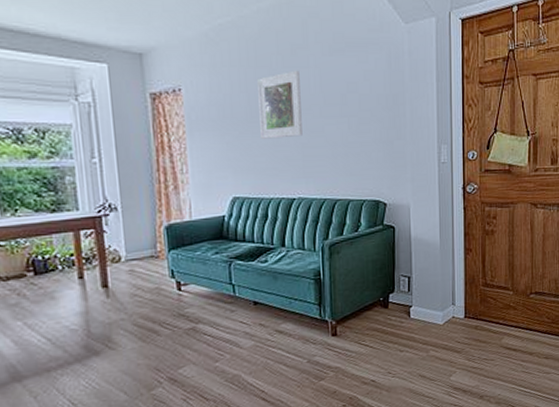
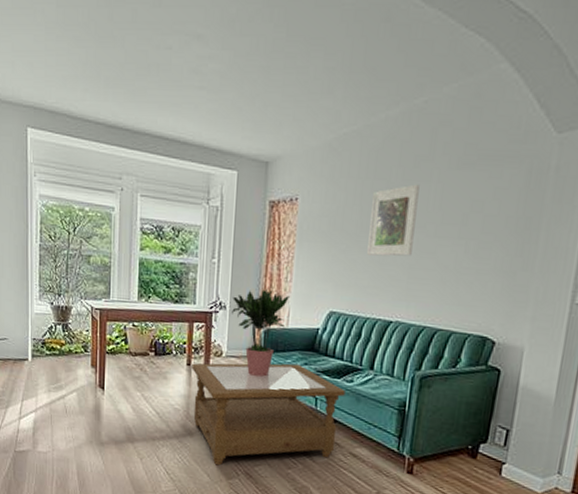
coffee table: none [85,254,262,380] -> present [192,363,345,466]
potted plant: none [123,183,189,276] -> present [232,288,290,377]

